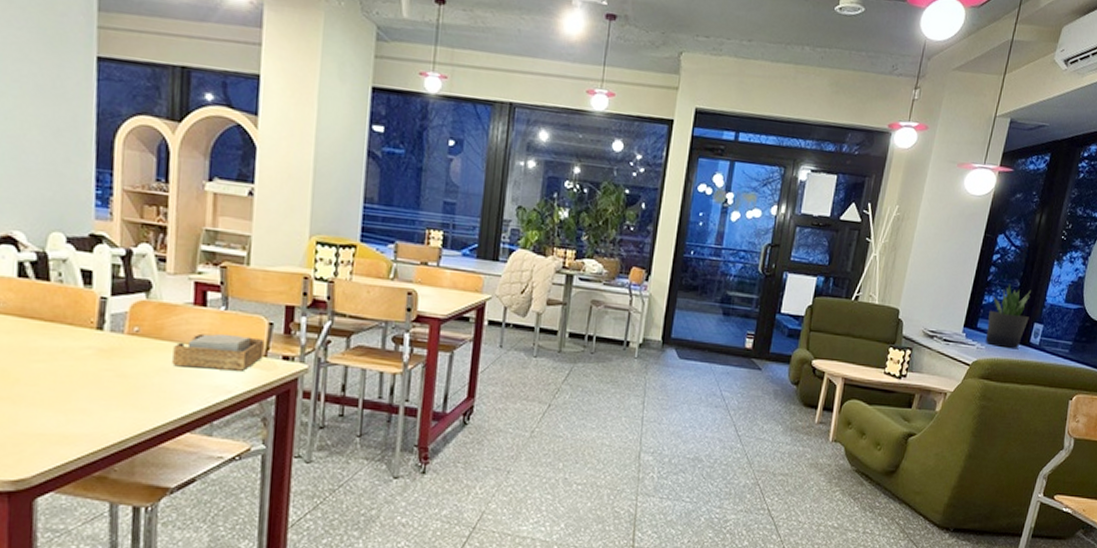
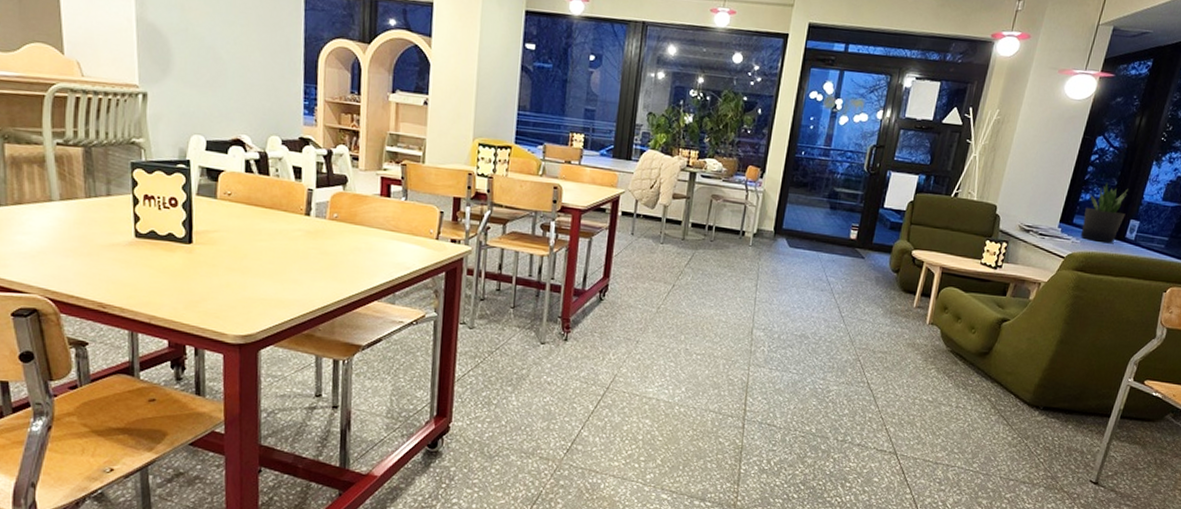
napkin holder: present [172,333,265,371] -> none [364,219,437,251]

